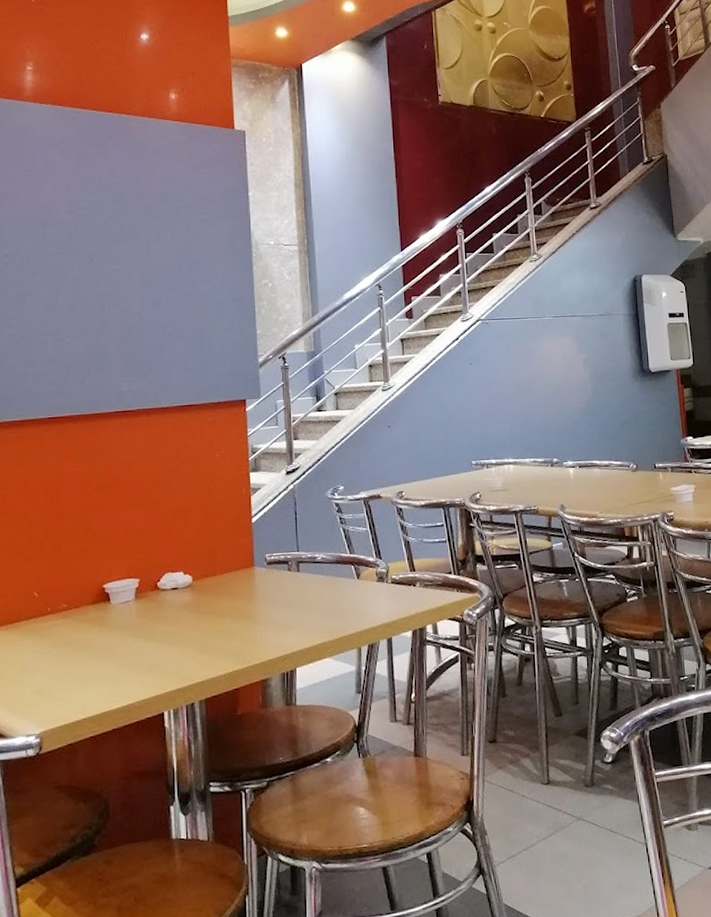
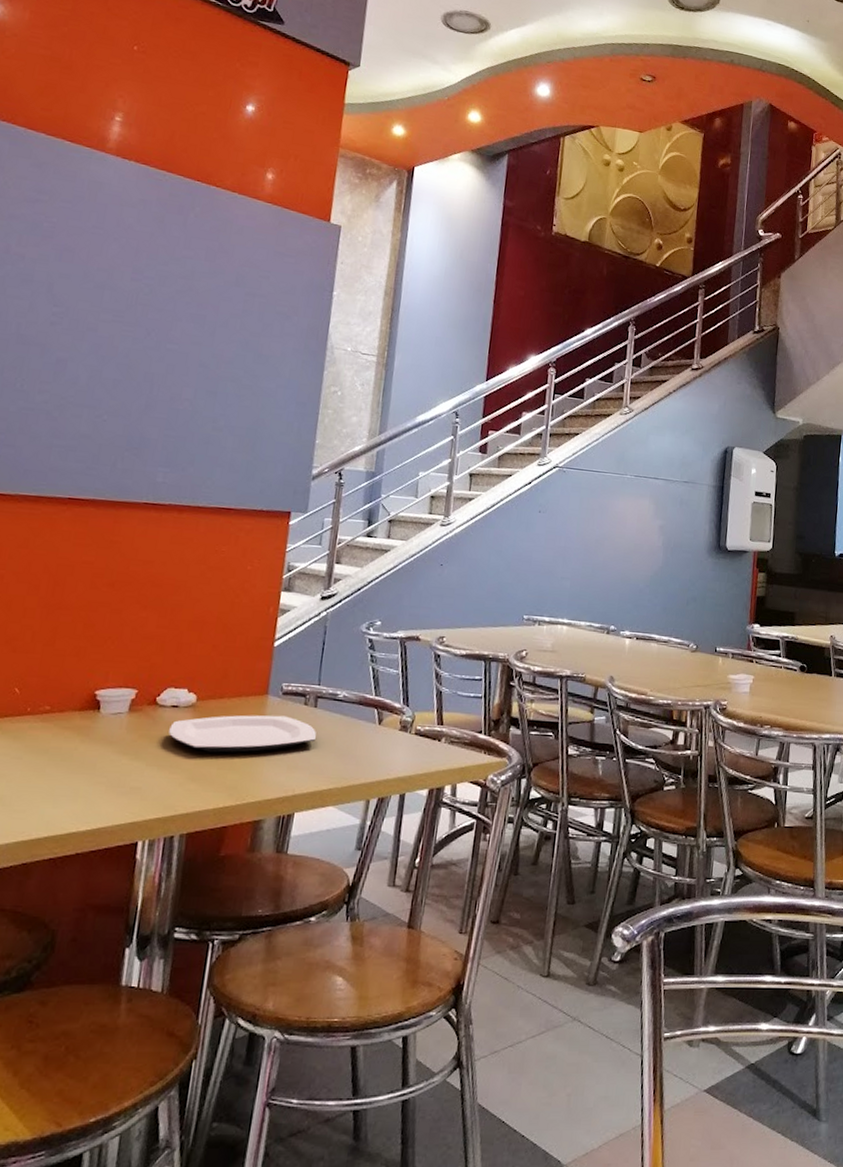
plate: none [173,583,303,625] -> present [169,715,316,753]

